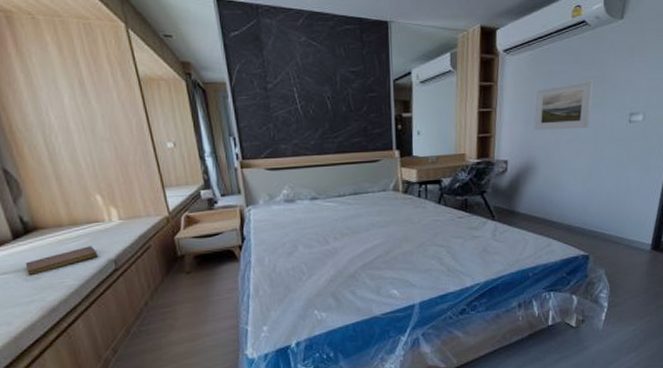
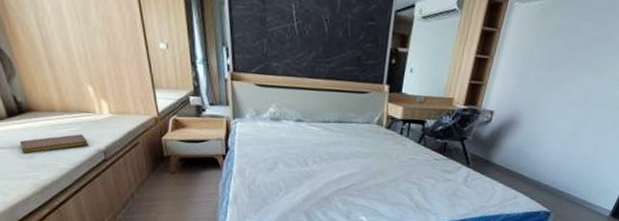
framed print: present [534,80,594,131] -> none [527,40,599,91]

